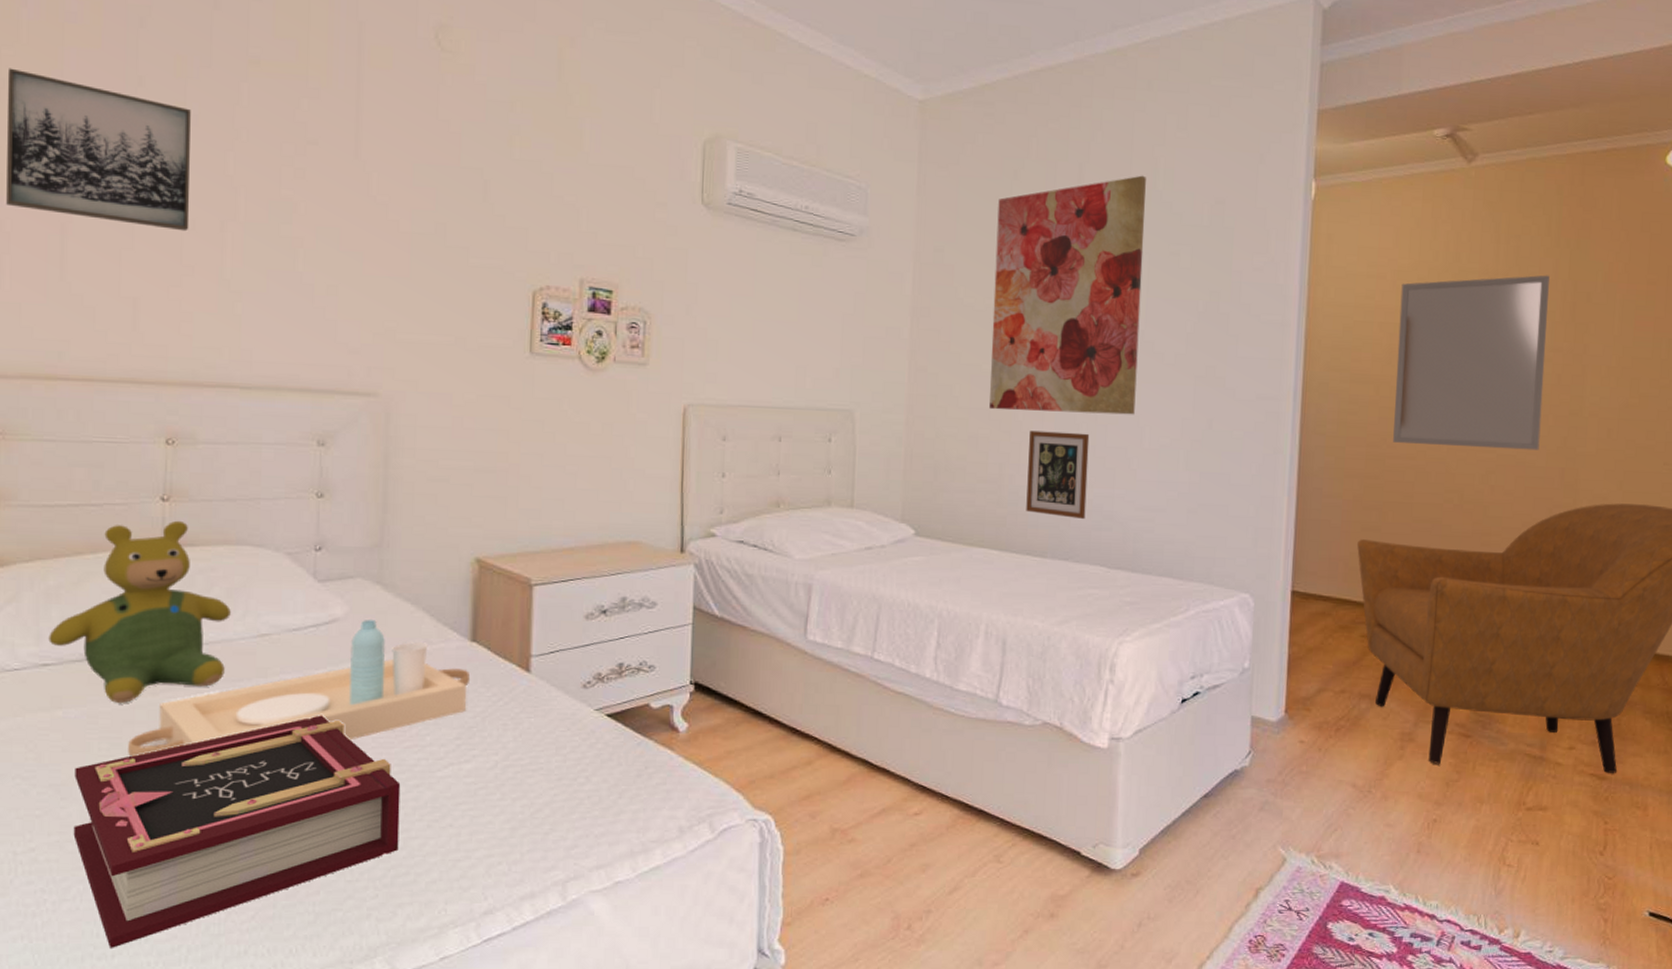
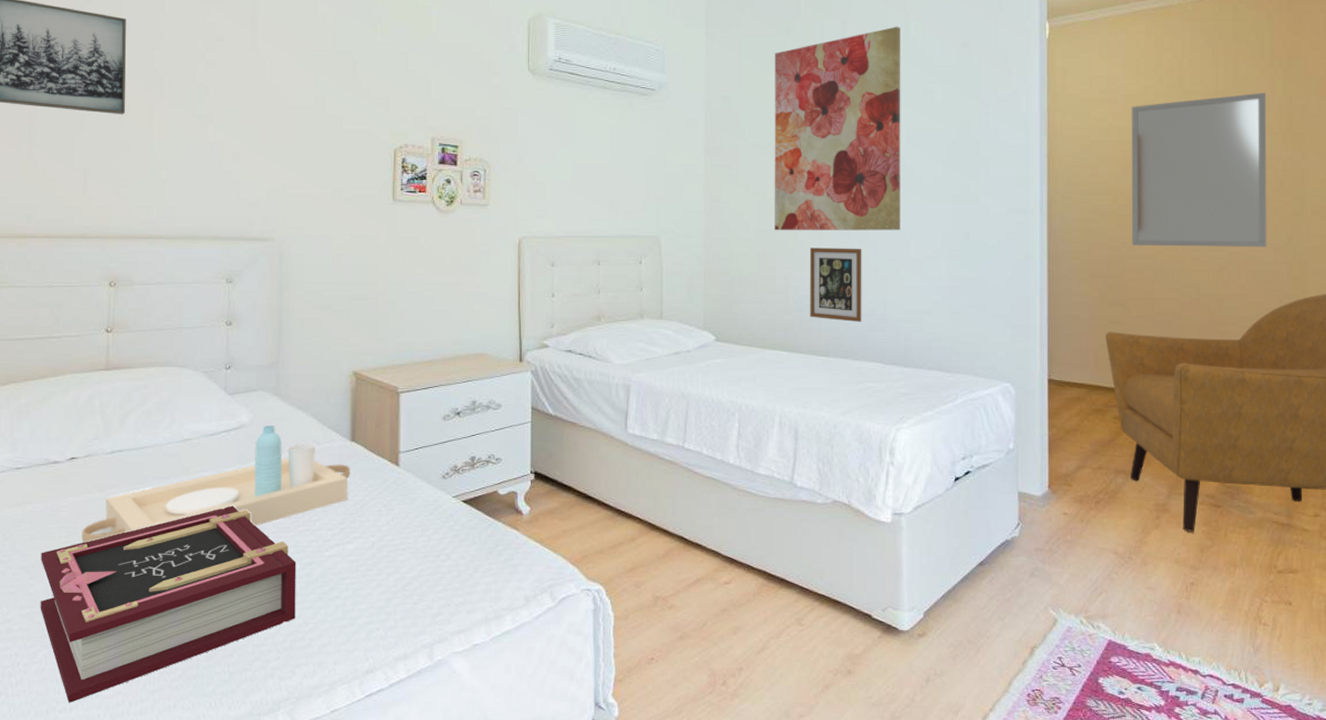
teddy bear: present [48,520,231,703] -> none [21,347,160,498]

